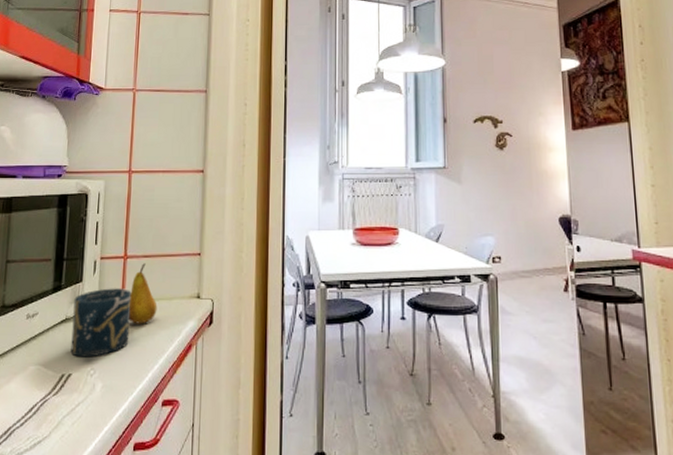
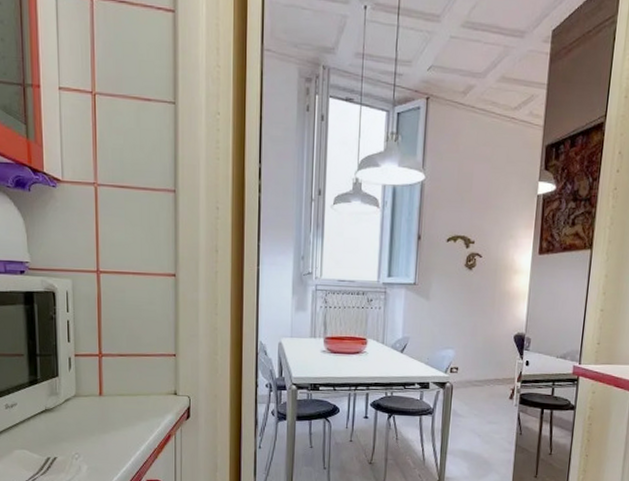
cup: present [70,288,132,358] -> none [52,383,110,444]
fruit: present [129,263,158,324] -> none [108,361,136,416]

